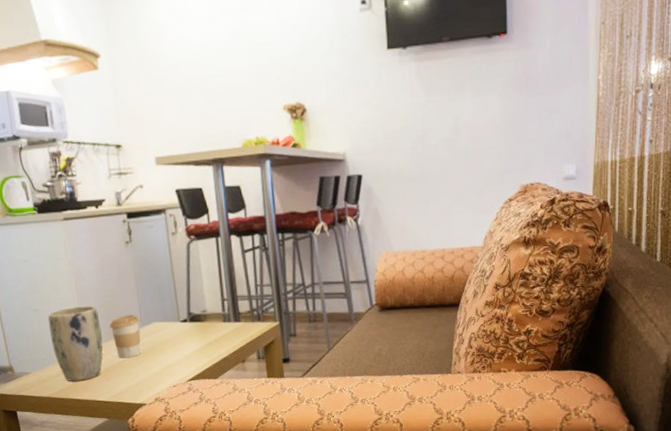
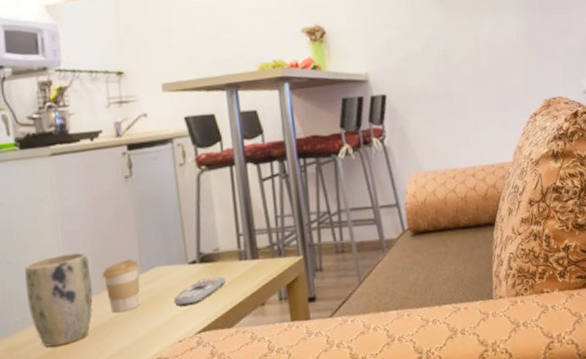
remote control: none [168,335,213,357] -> present [173,276,227,306]

